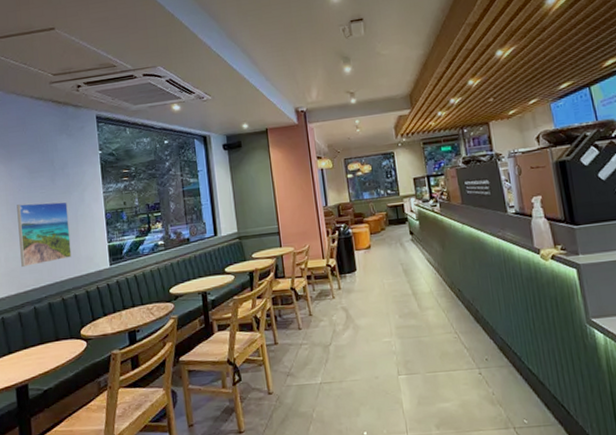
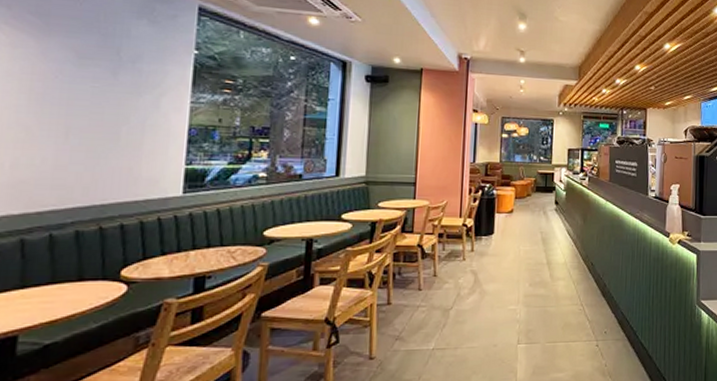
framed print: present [17,201,72,267] -> none [39,96,132,179]

